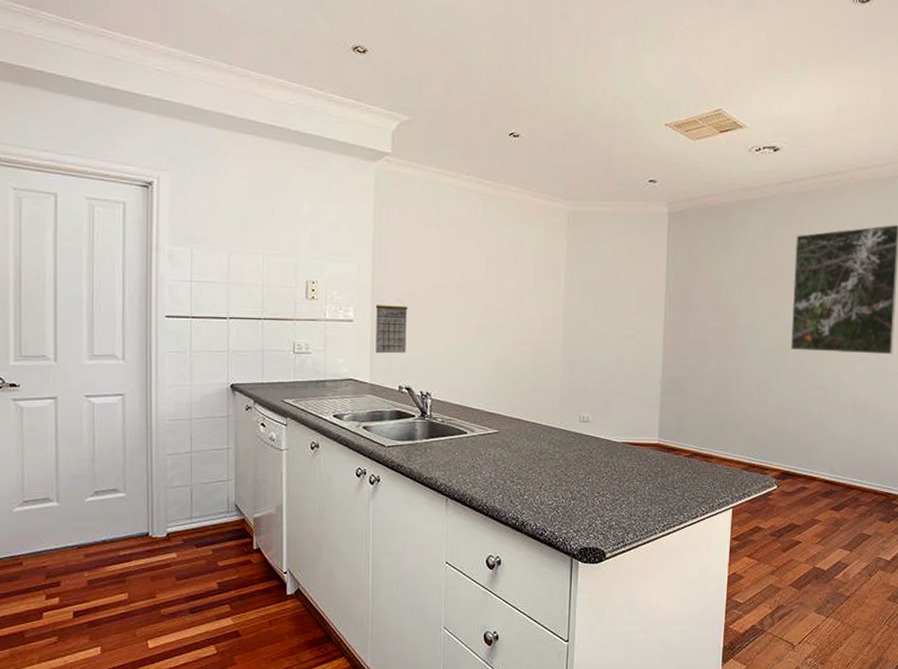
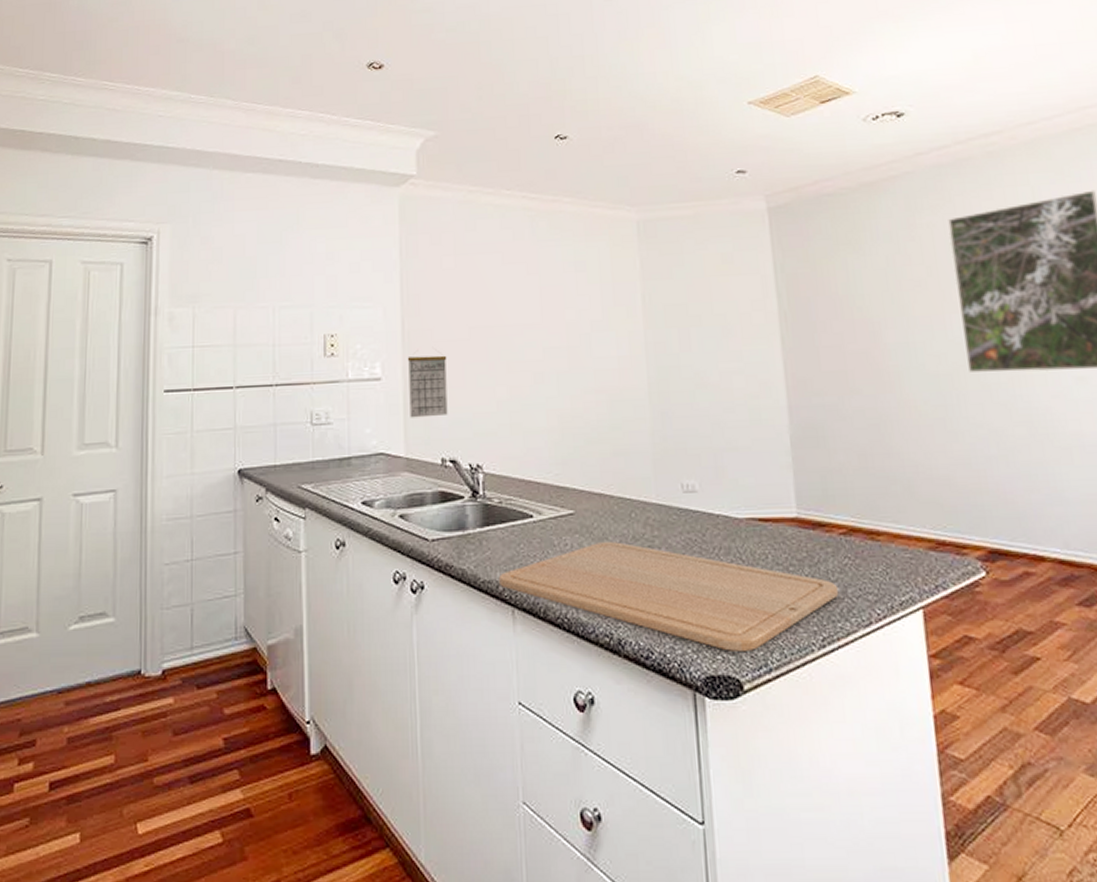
chopping board: none [437,454,679,532] -> present [498,542,839,651]

